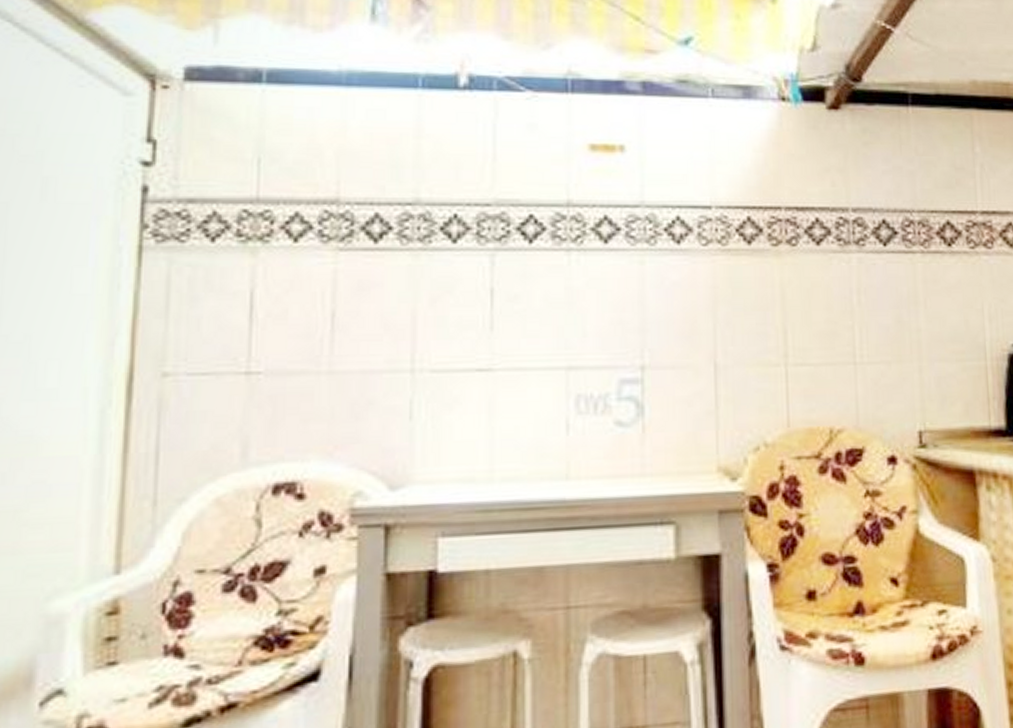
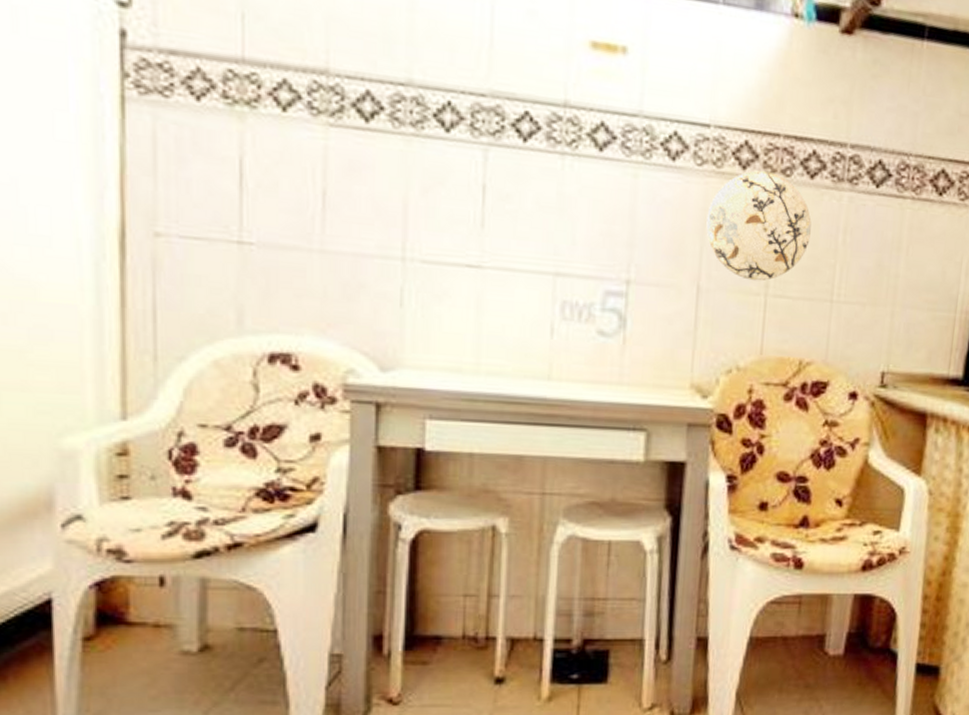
decorative plate: none [717,244,824,352] -> present [706,170,812,281]

